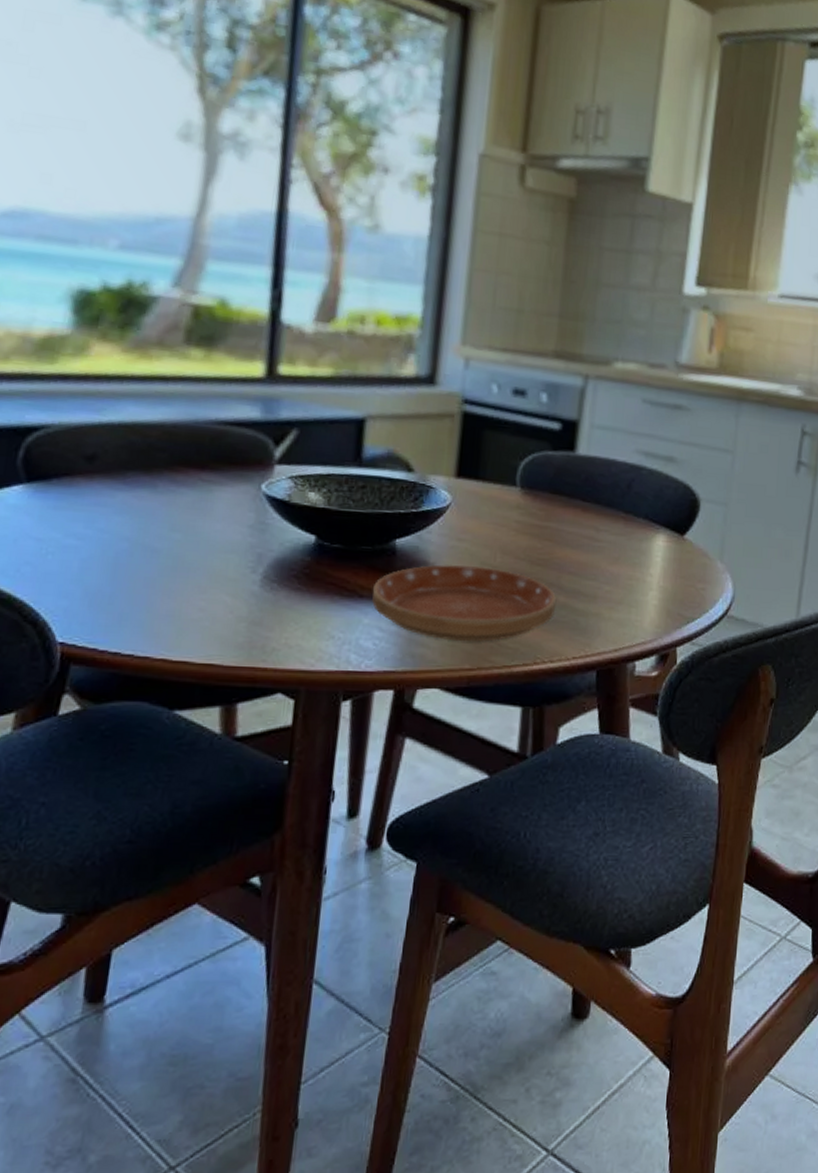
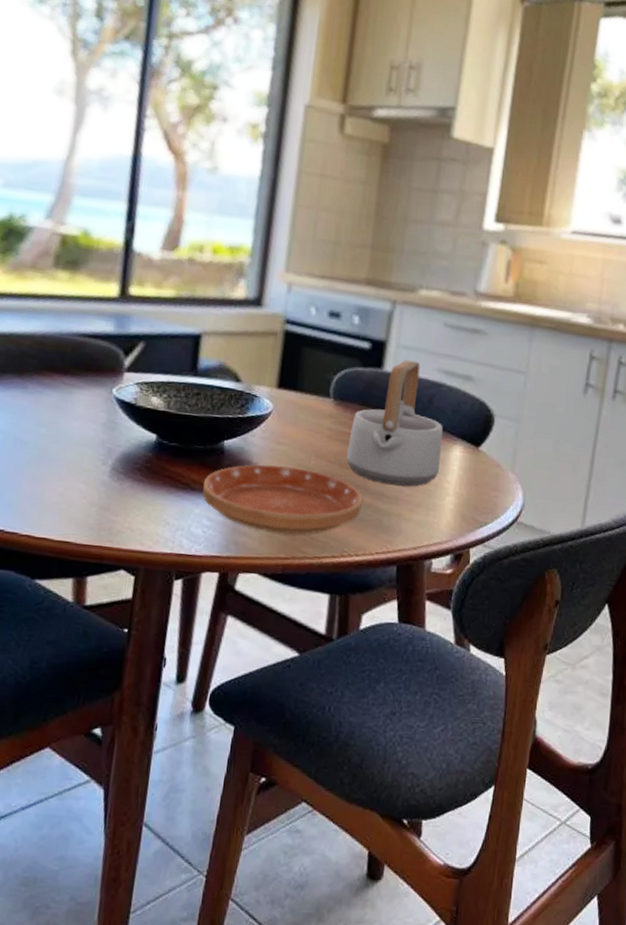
teapot: none [537,441,644,582] -> present [346,360,443,486]

